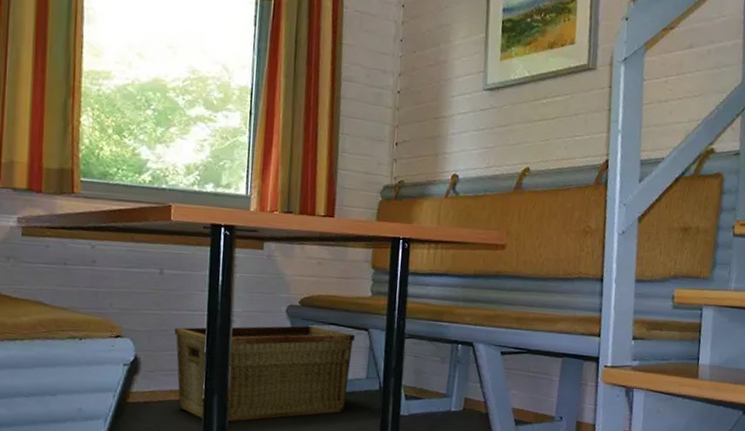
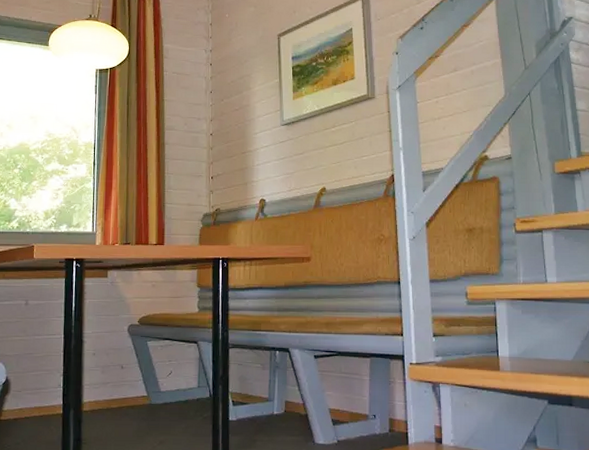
hamper: present [174,325,355,422] -> none [37,342,186,434]

